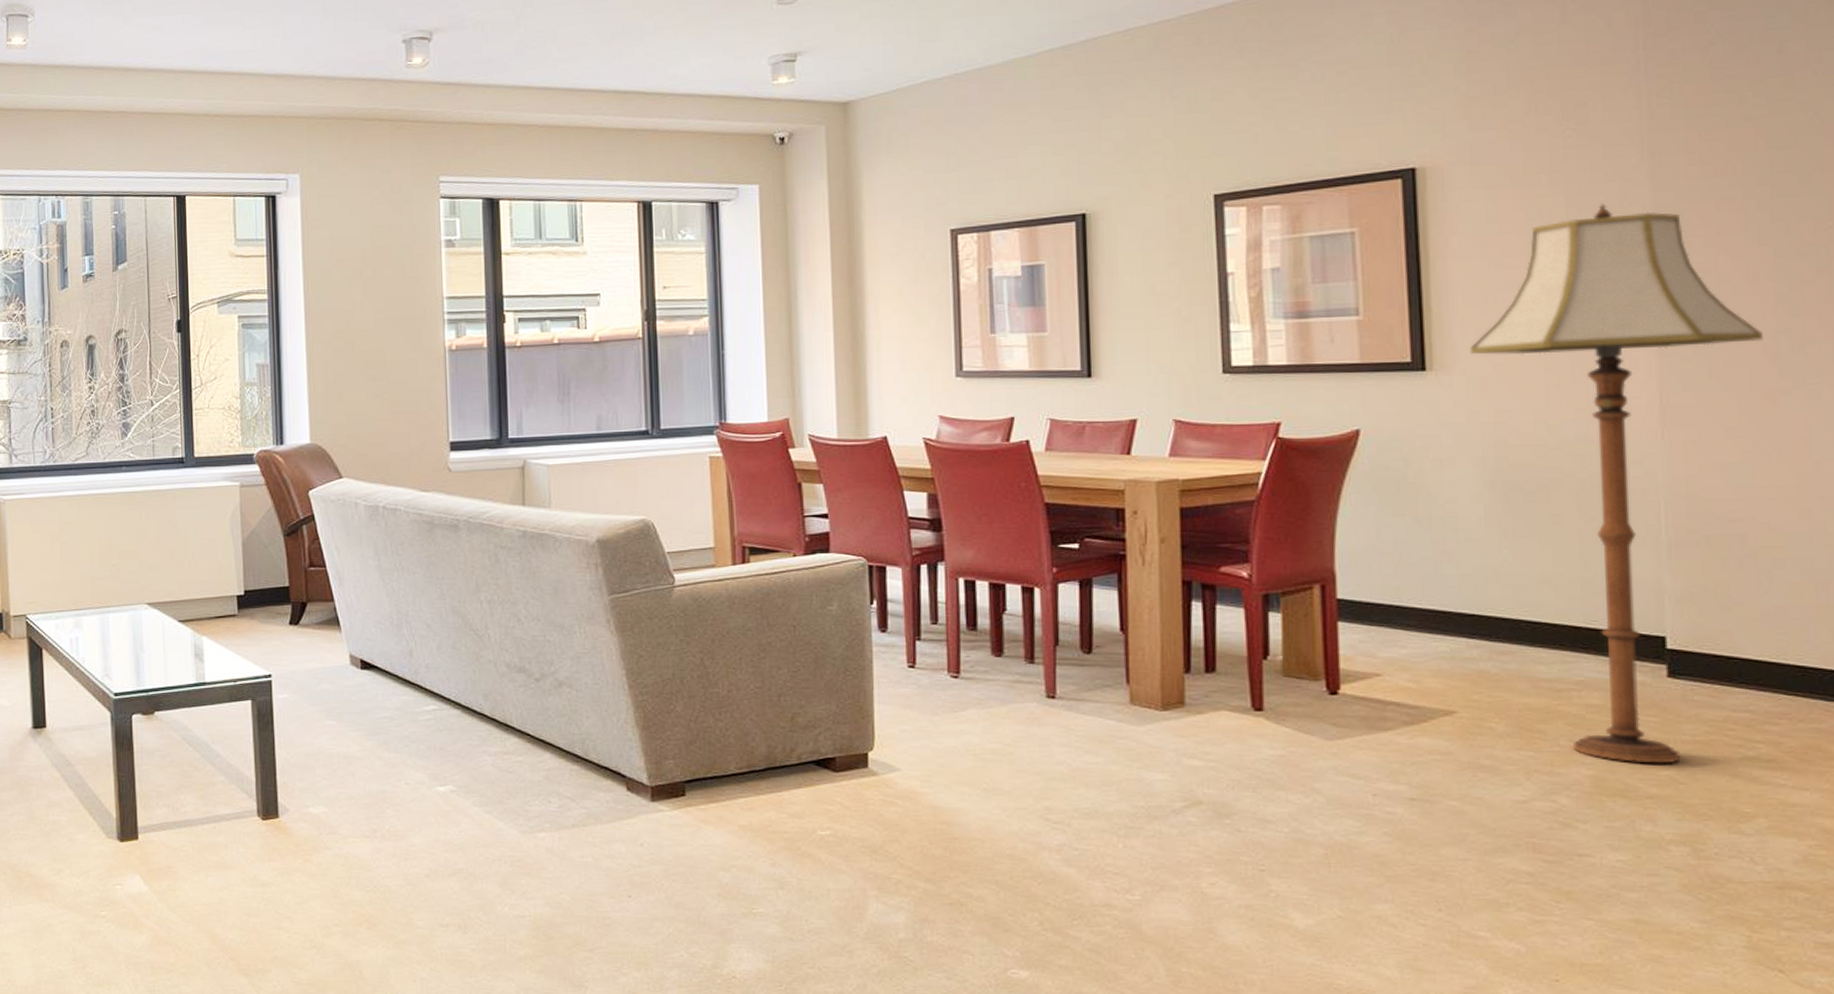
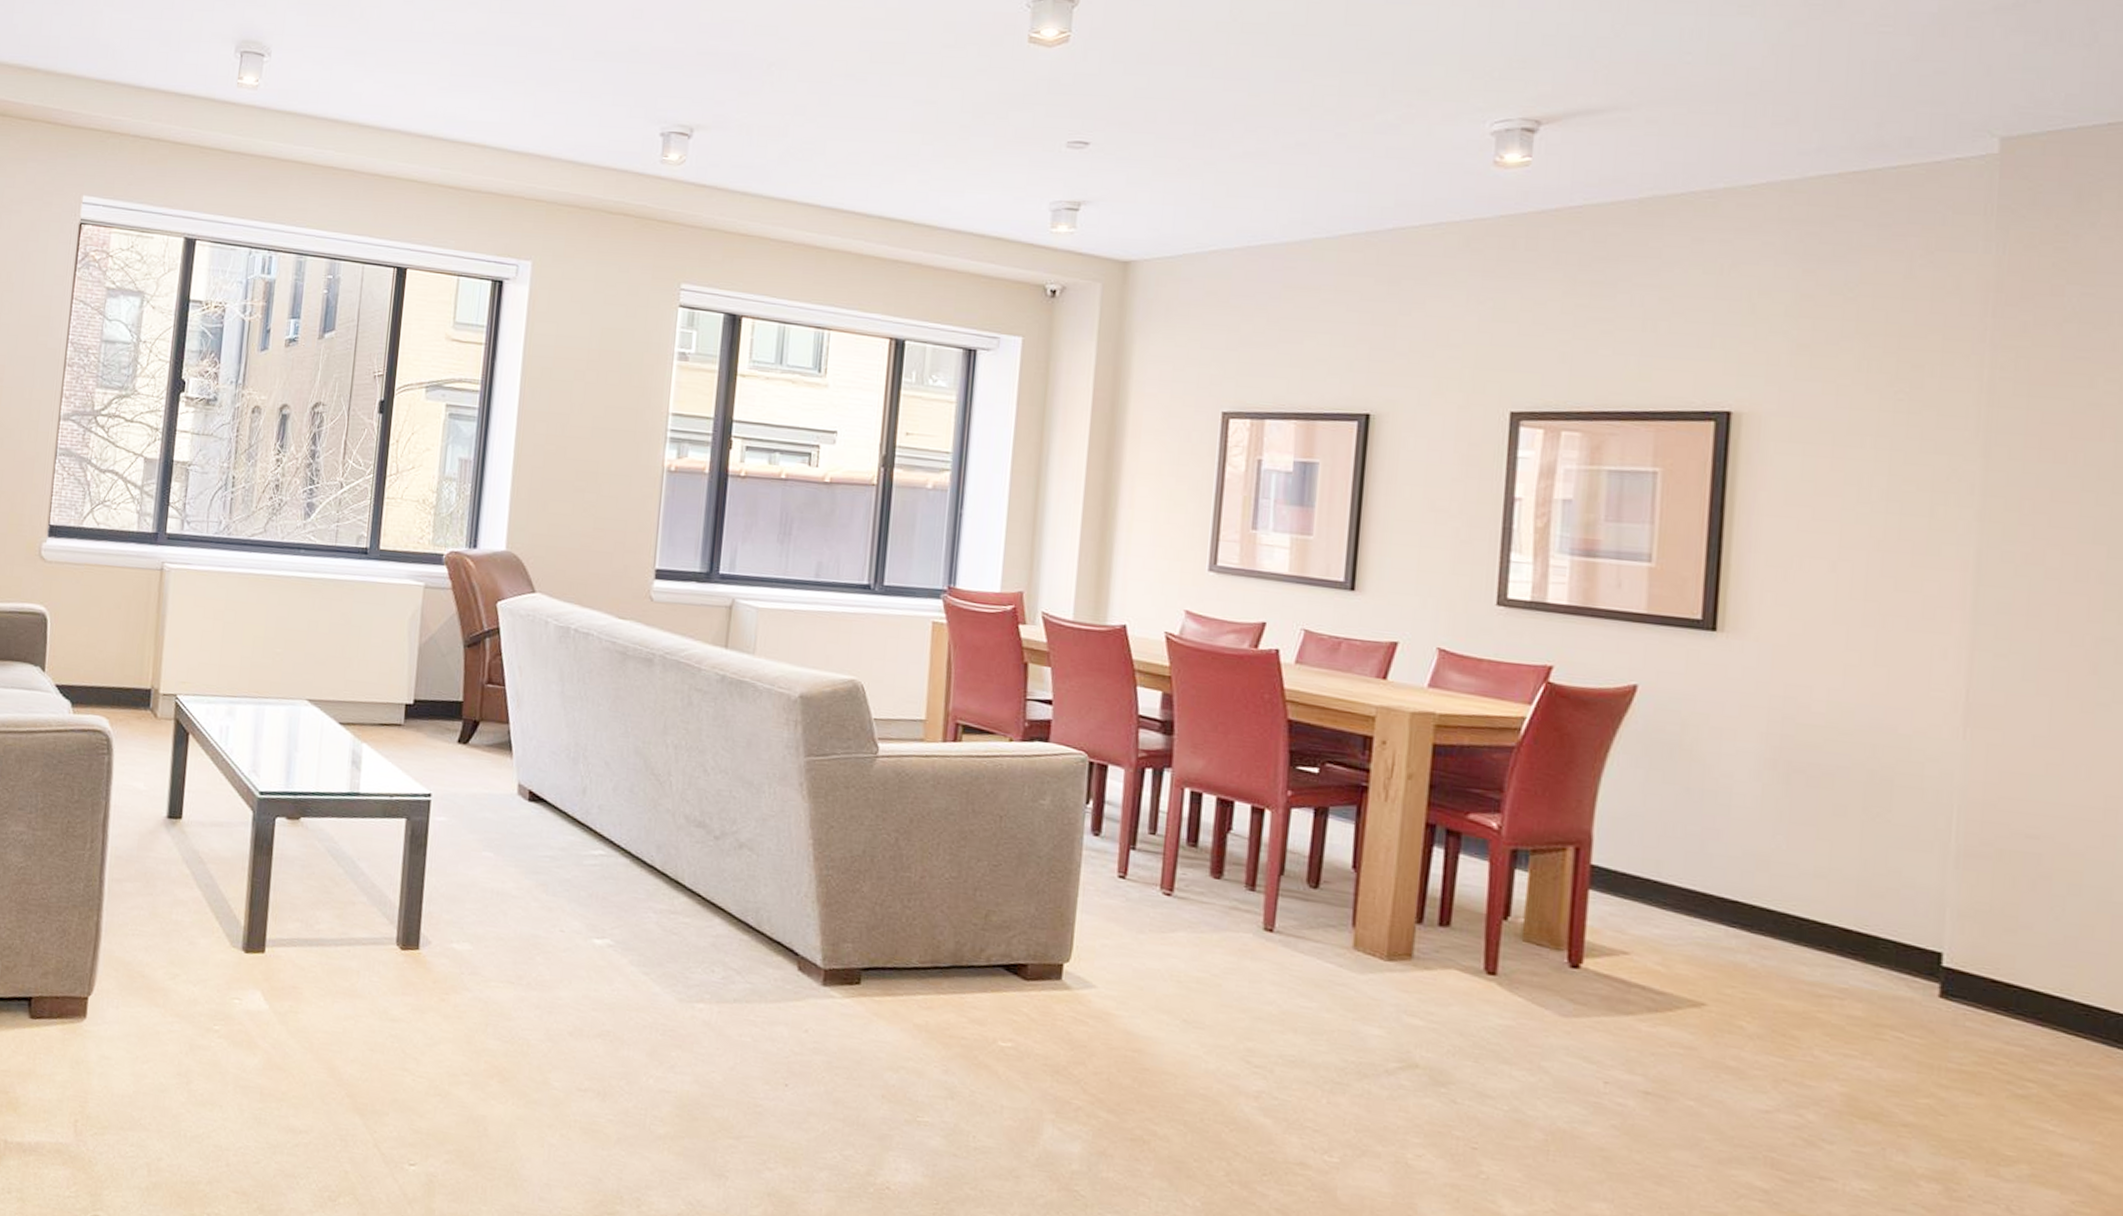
floor lamp: present [1469,203,1763,764] -> none [1766,476,2085,1093]

